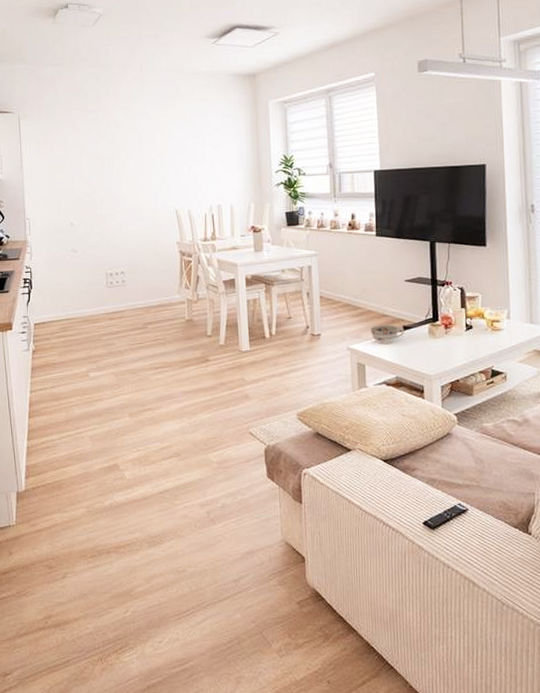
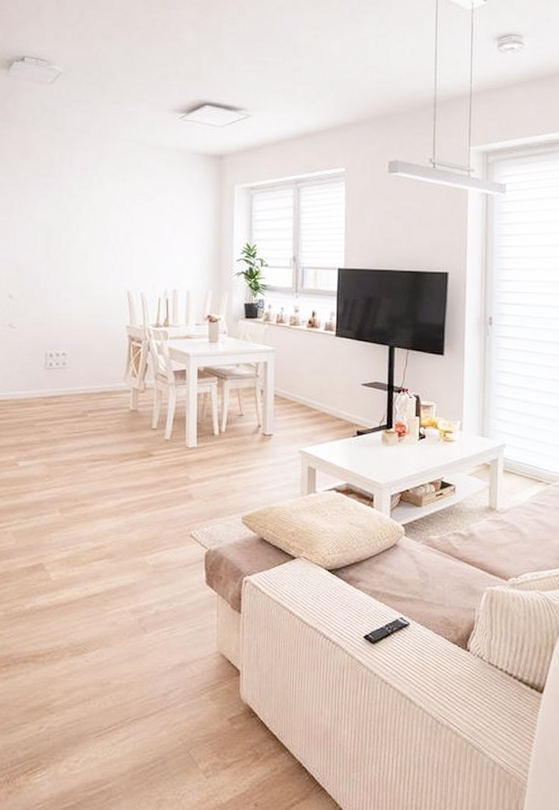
teacup: present [371,325,404,345] -> none [324,428,358,449]

